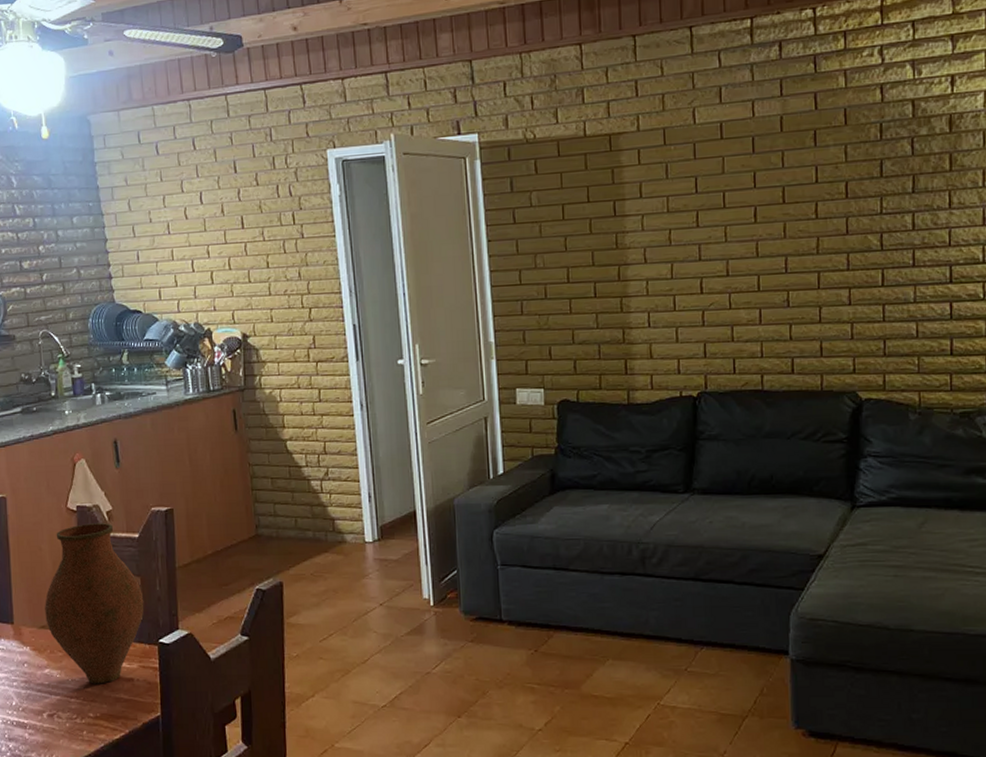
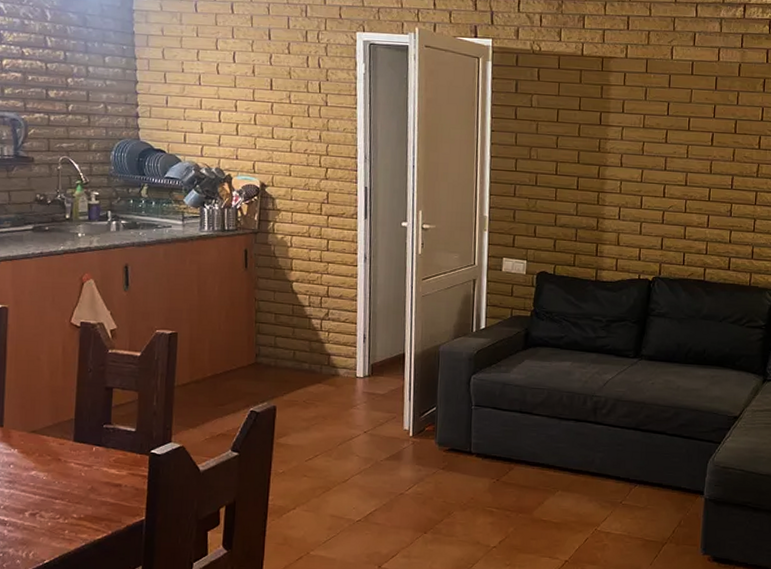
vase: present [45,523,144,684] -> none [37,339,140,488]

